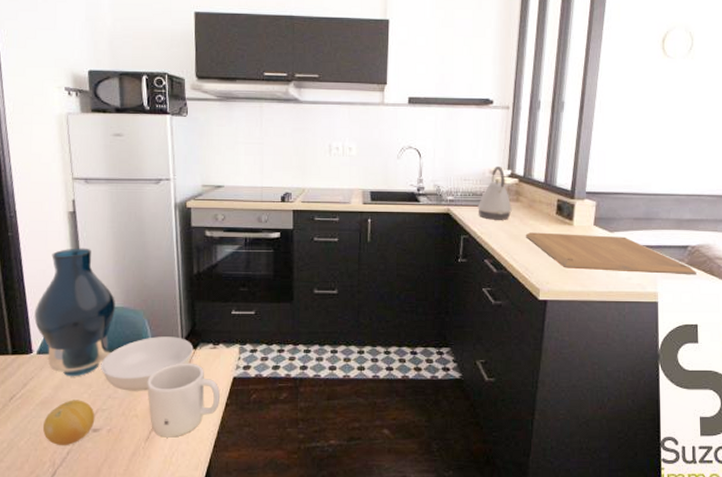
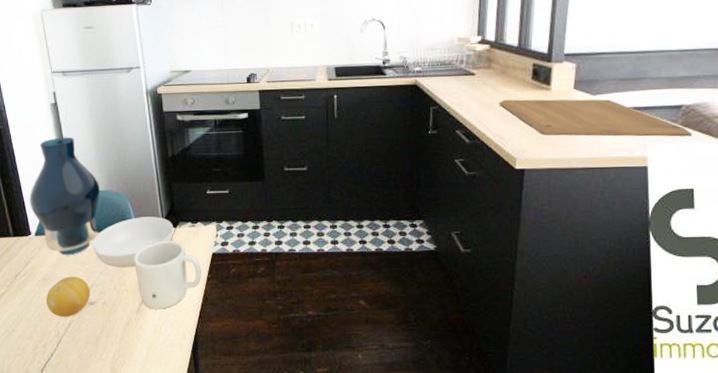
kettle: present [478,166,512,220] -> none [447,32,484,89]

